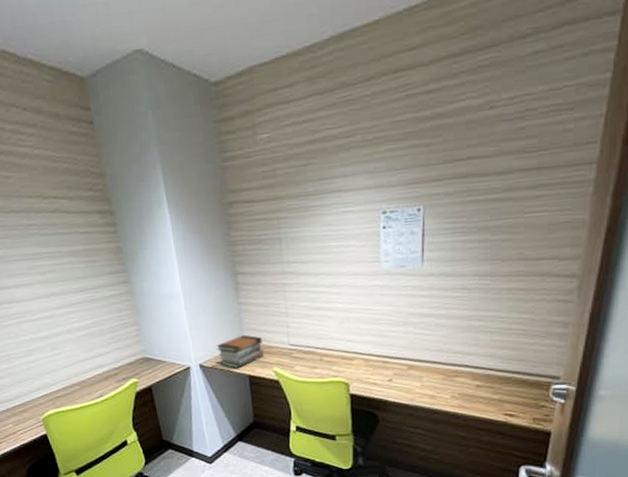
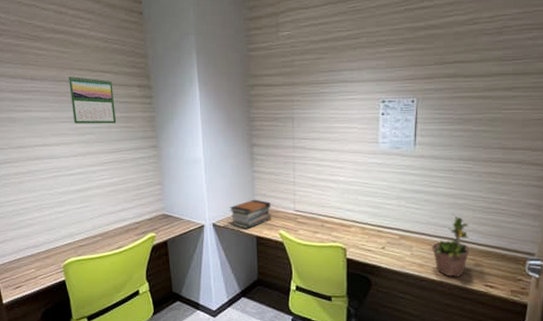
calendar: none [16,204,79,261] -> present [68,75,117,124]
potted plant: none [443,338,487,408] -> present [431,214,470,277]

